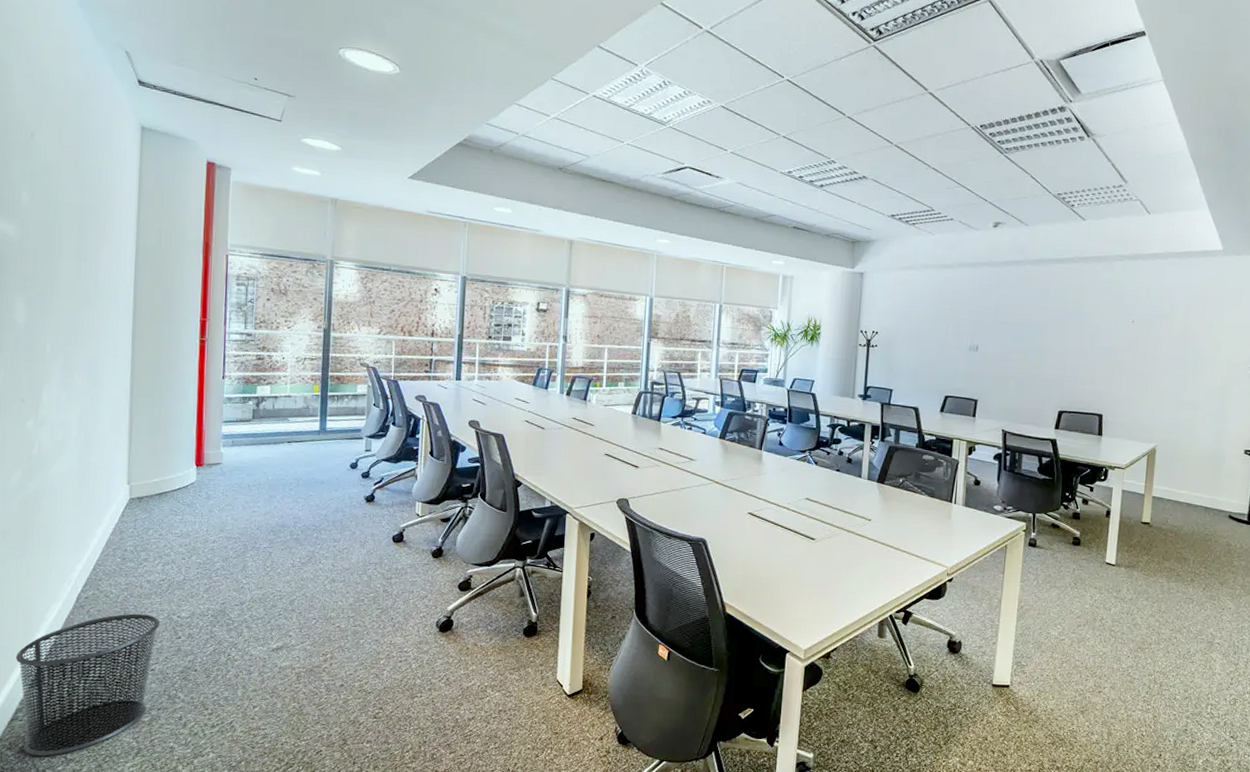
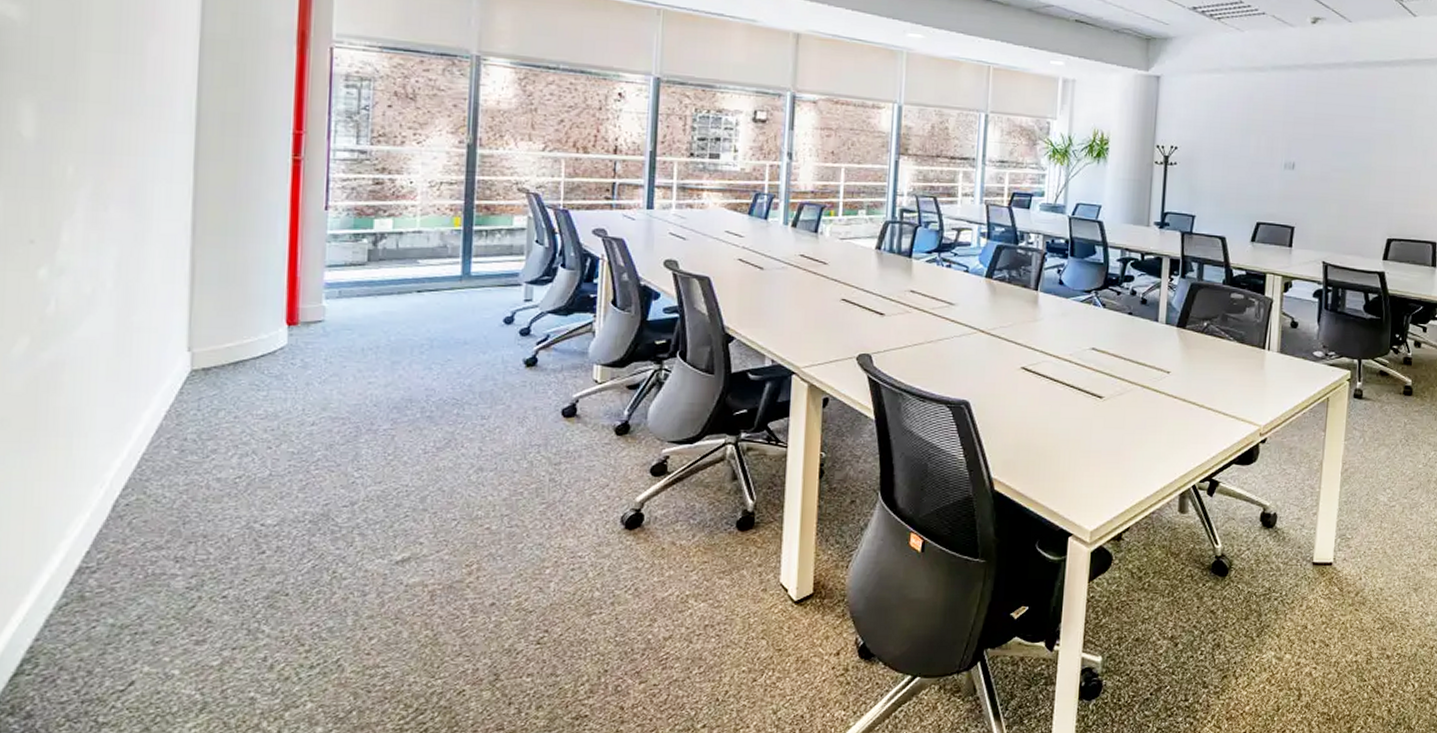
waste bin: present [15,613,160,757] -> none [20,523,236,722]

